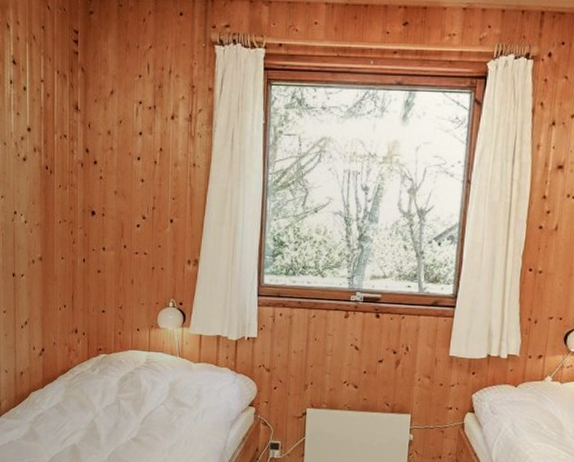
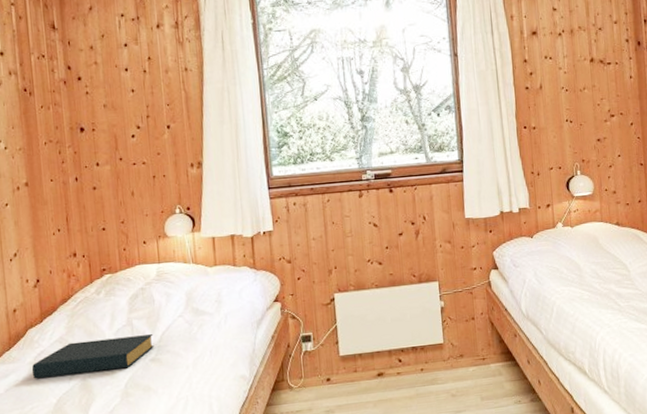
hardback book: none [31,410,137,443] -> present [31,334,155,379]

